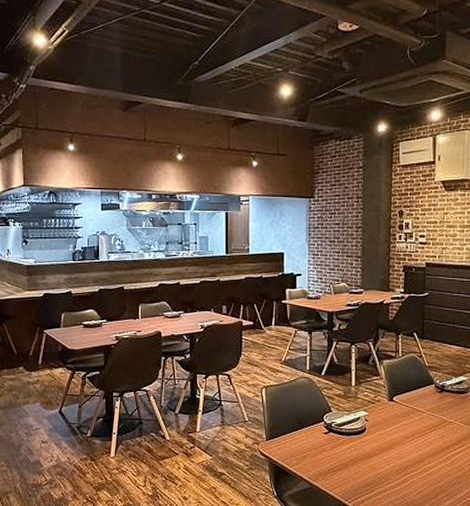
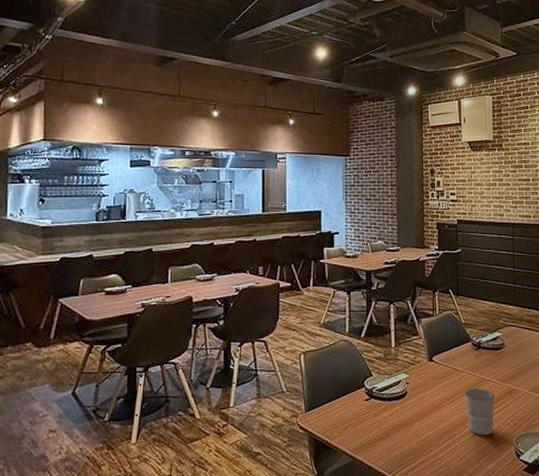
cup: none [425,429,456,474] -> present [465,389,495,436]

